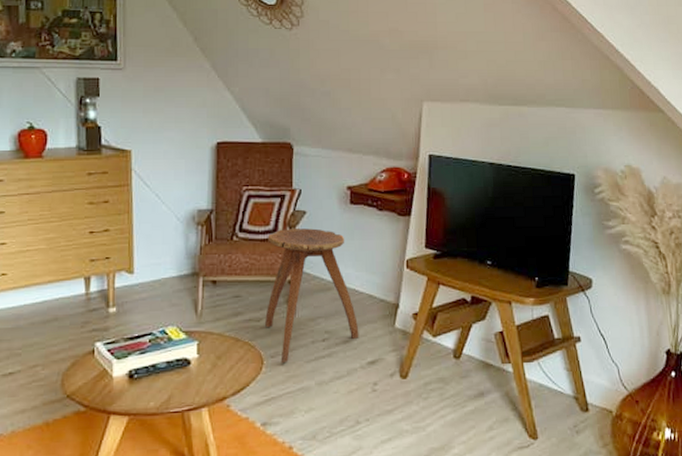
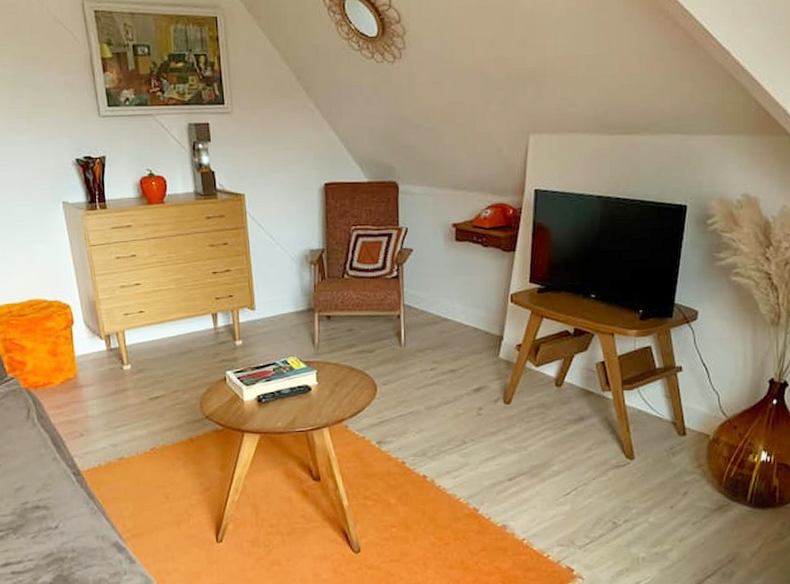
stool: present [264,228,359,364] -> none [376,265,465,390]

